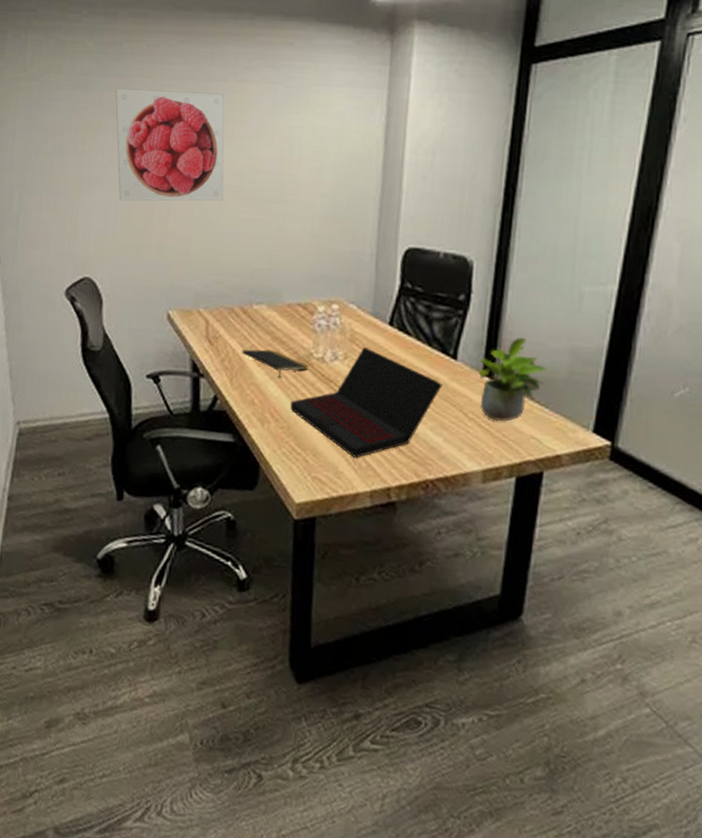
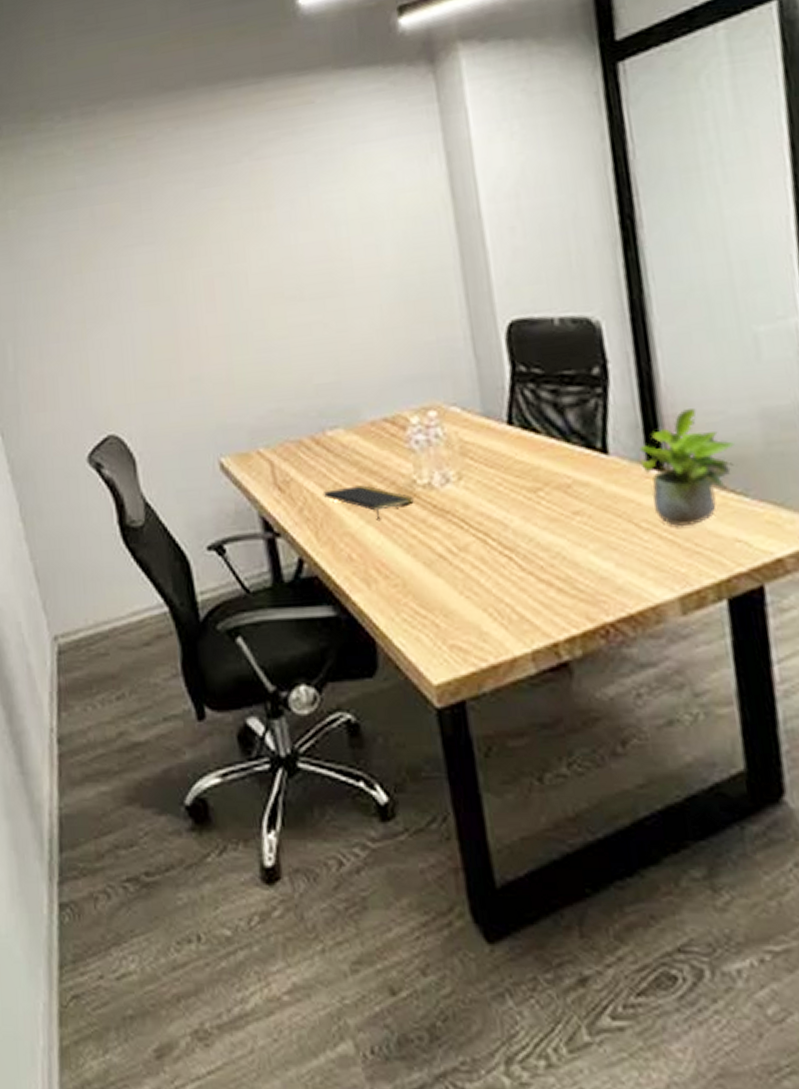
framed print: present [115,88,225,202] -> none [109,178,264,333]
laptop: present [290,346,442,458] -> none [400,458,597,610]

